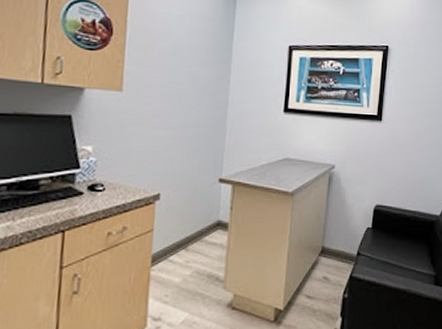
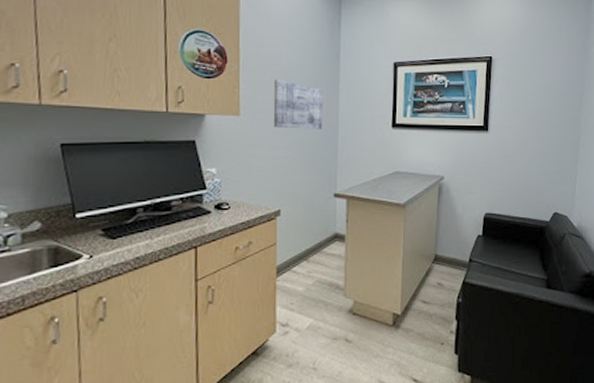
wall art: none [158,55,214,110] -> present [273,78,323,129]

